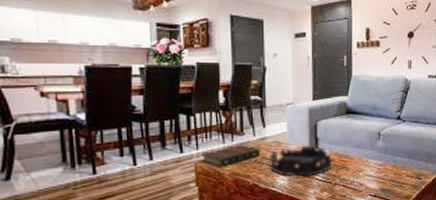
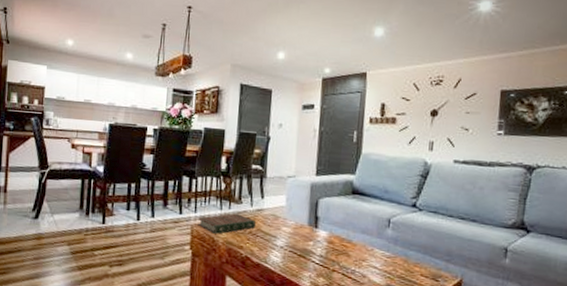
decorative bowl: present [269,145,333,177] -> none [263,223,333,257]

